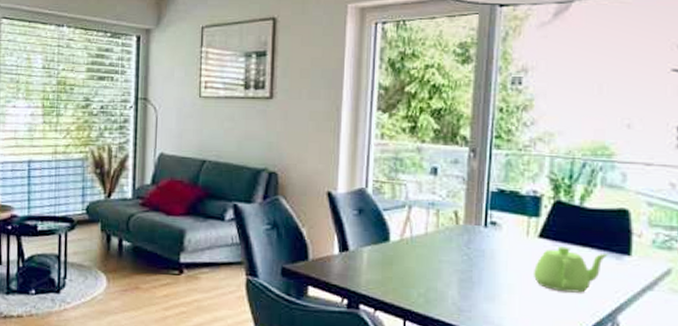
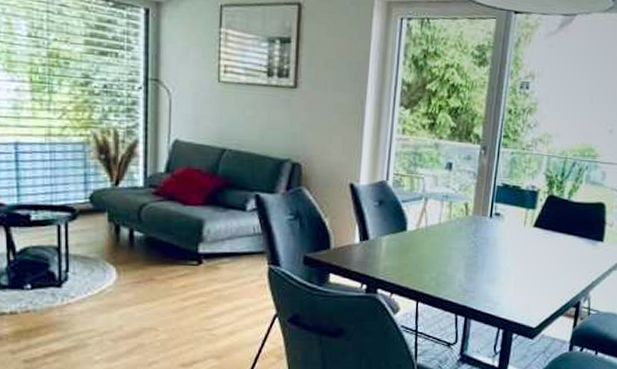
teapot: present [534,246,608,293] -> none [527,234,586,274]

